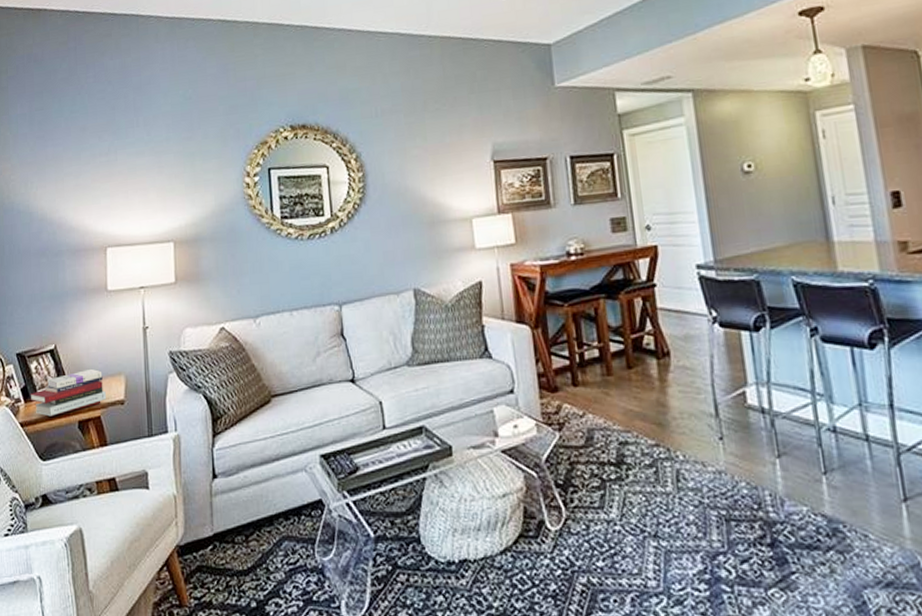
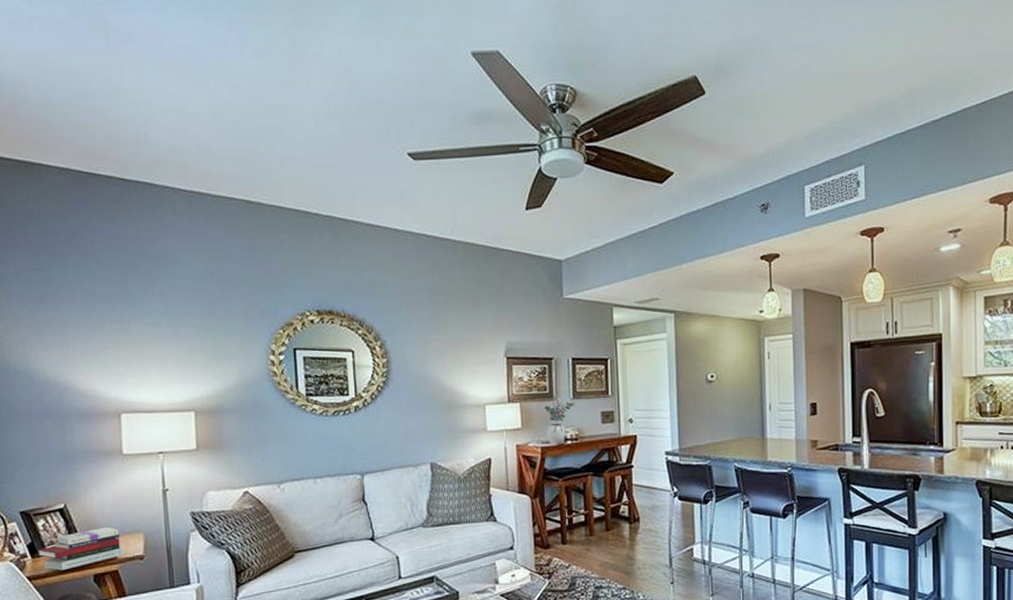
bouquet: none [541,202,577,262] -> present [544,396,575,445]

